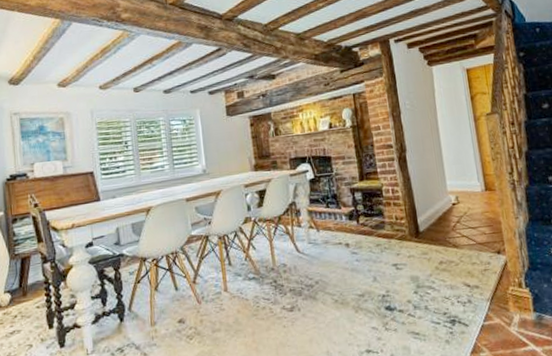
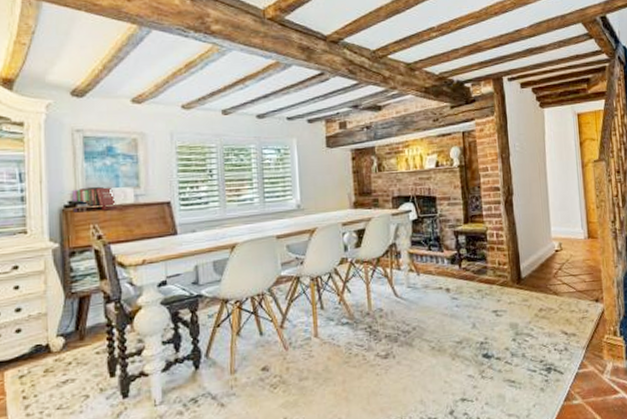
books: none [12,161,49,185] -> present [72,186,116,213]

